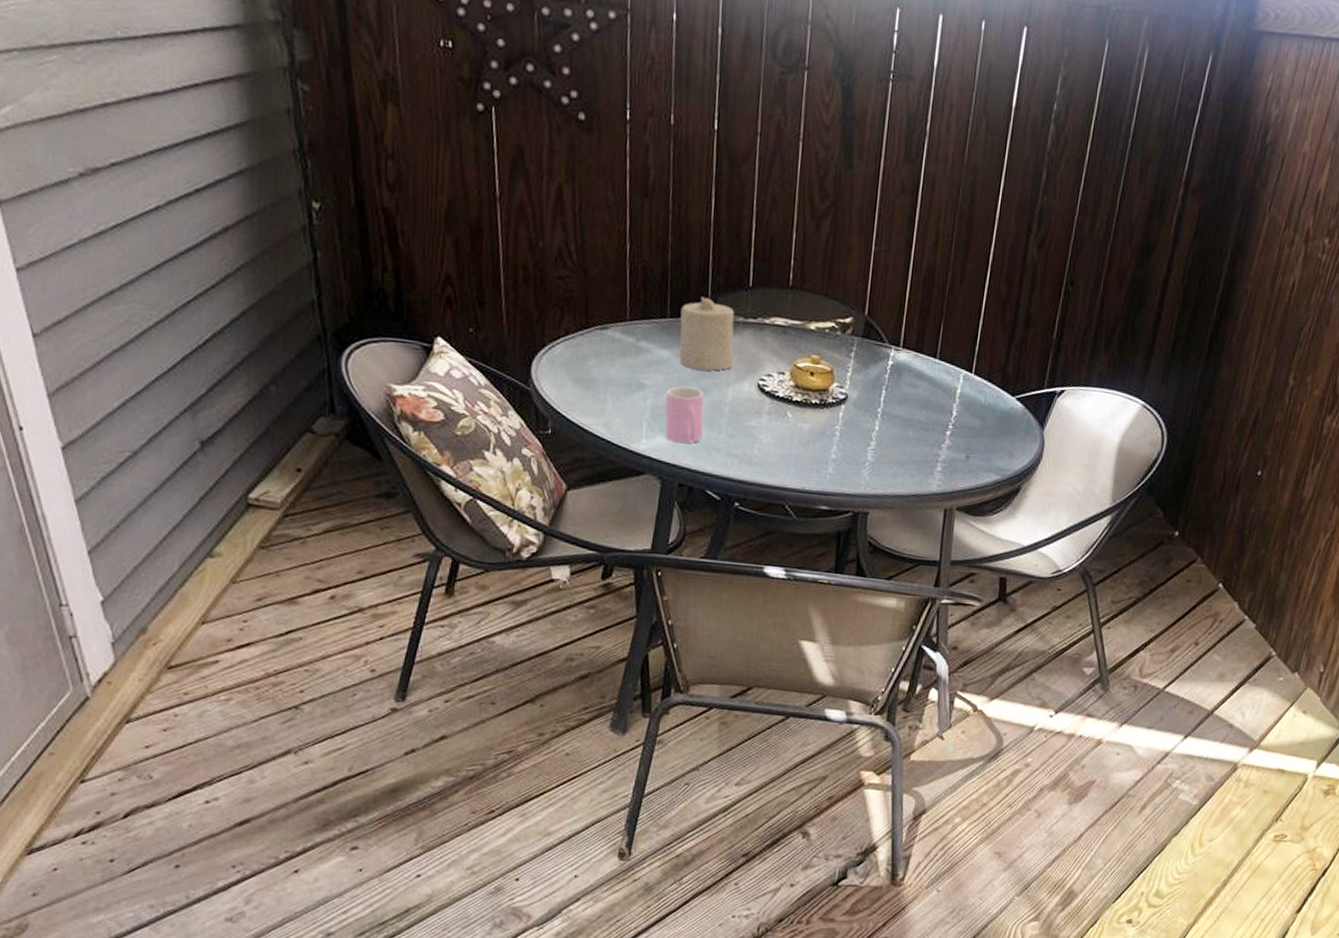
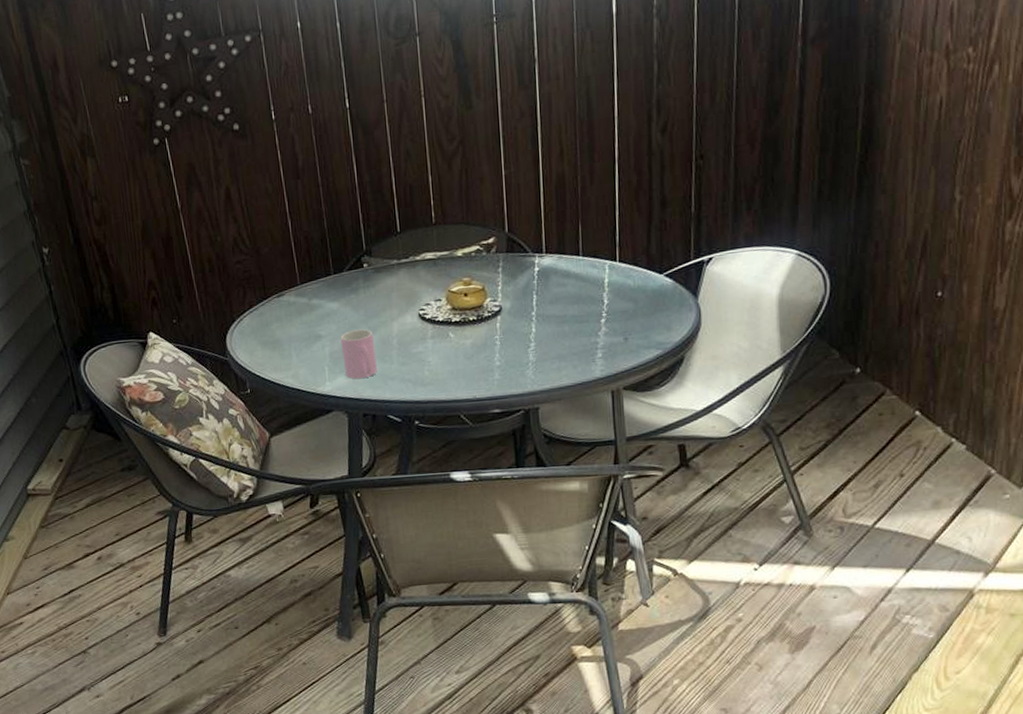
candle: present [679,296,735,371] -> none [342,250,395,314]

